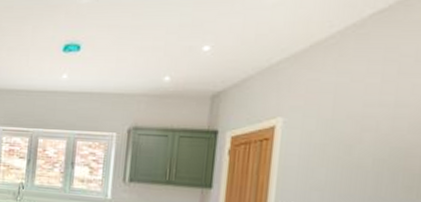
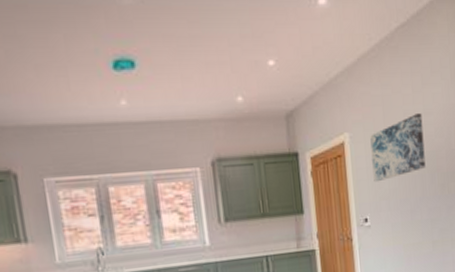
wall art: none [306,105,392,172] -> present [370,113,426,182]

